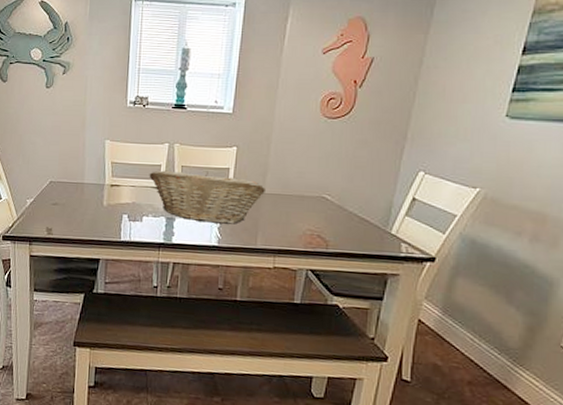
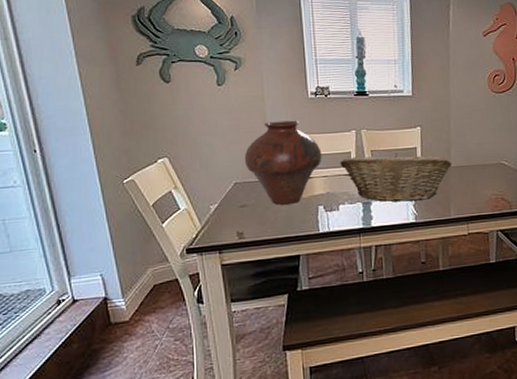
vase: none [61,126,133,209] -> present [244,120,322,205]

